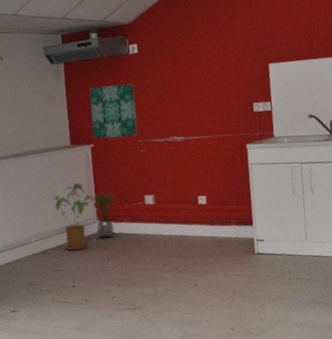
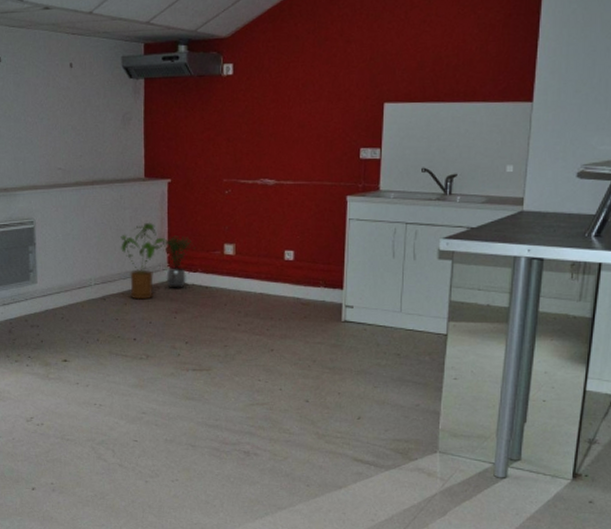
wall art: present [89,83,138,139] -> none [171,111,224,175]

